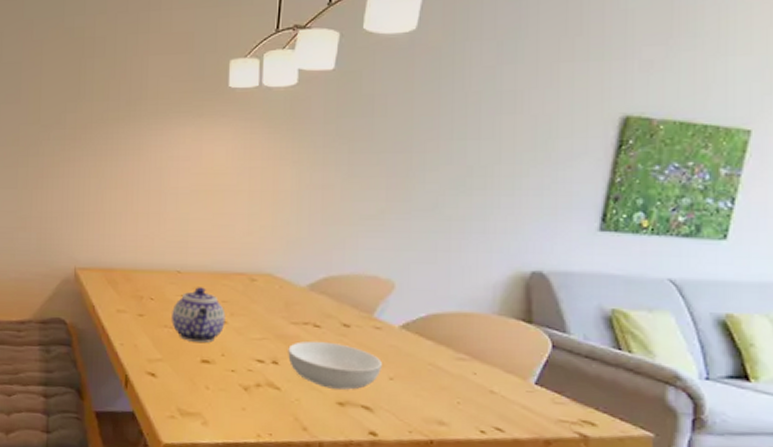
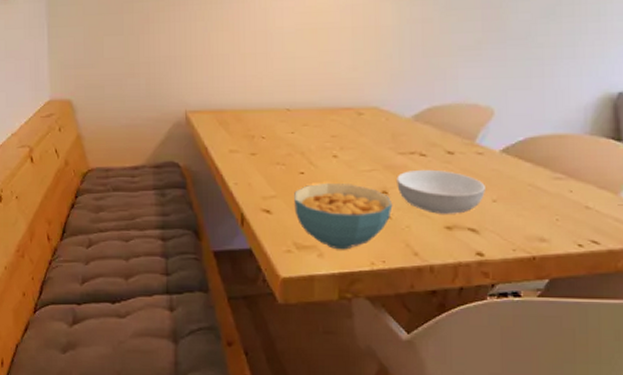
teapot: present [172,287,226,342] -> none [283,123,336,177]
cereal bowl: none [180,349,283,420] -> present [294,182,393,250]

